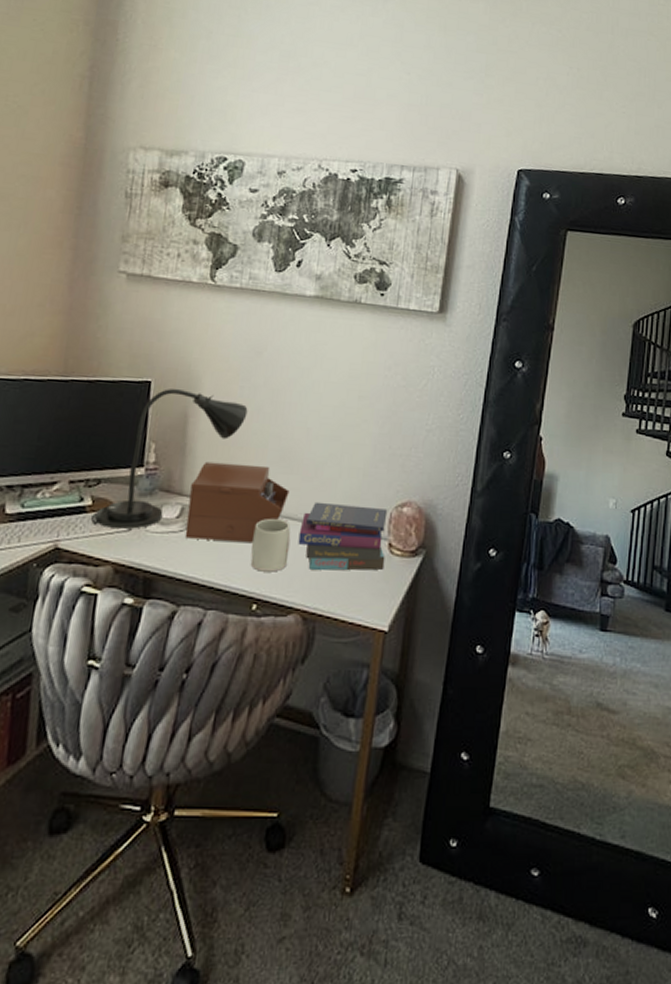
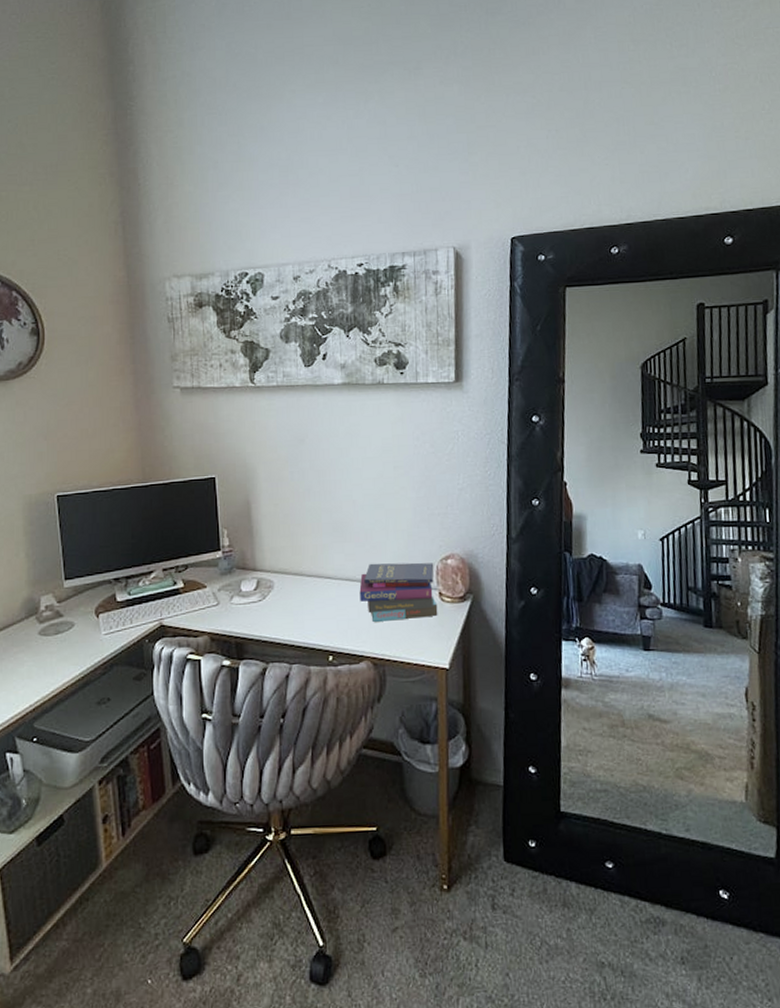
desk lamp: present [91,389,248,529] -> none [186,481,300,604]
sewing box: present [185,461,290,542] -> none [262,537,346,606]
mug: present [250,518,291,572] -> none [320,581,354,628]

